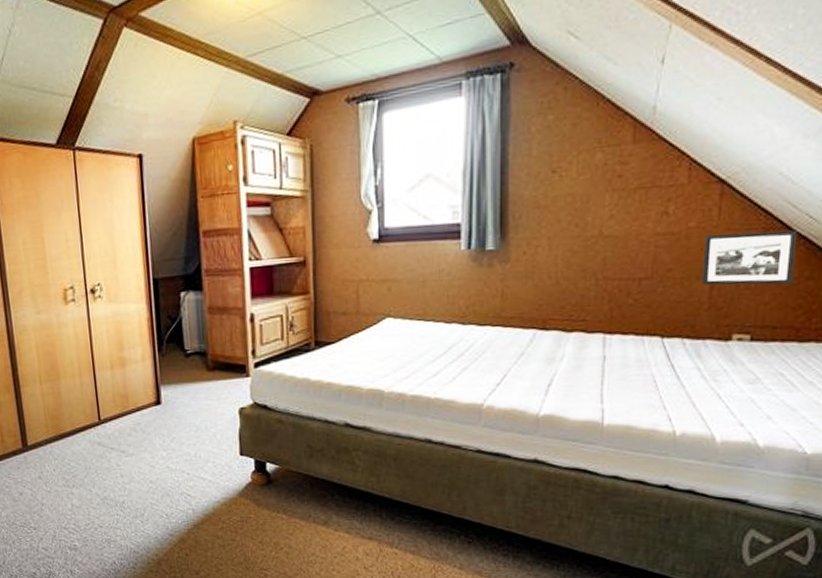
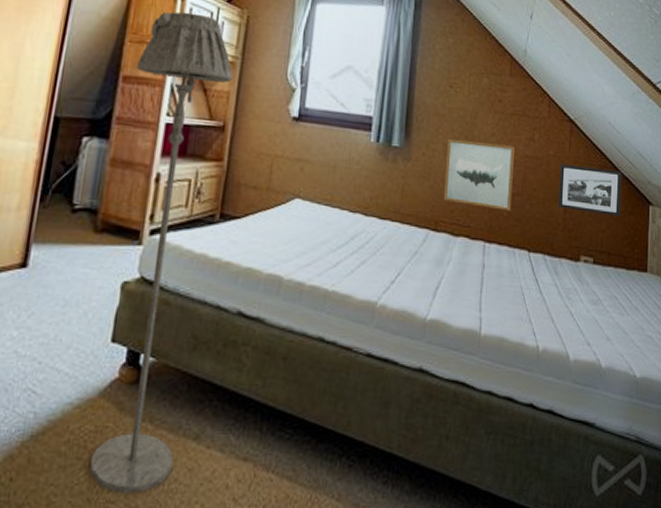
floor lamp: none [212,154,309,564] -> present [89,11,233,494]
wall art: none [551,225,641,298] -> present [443,139,515,211]

